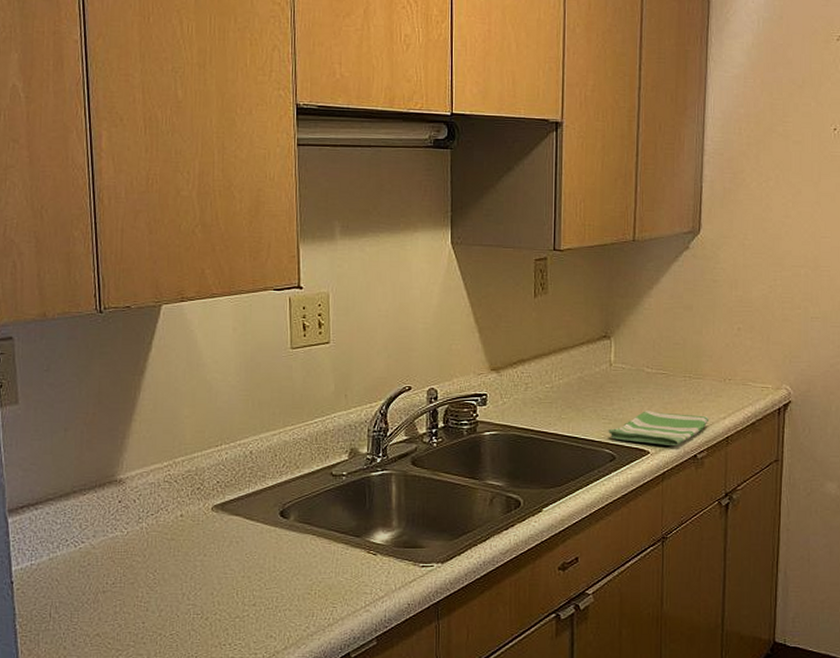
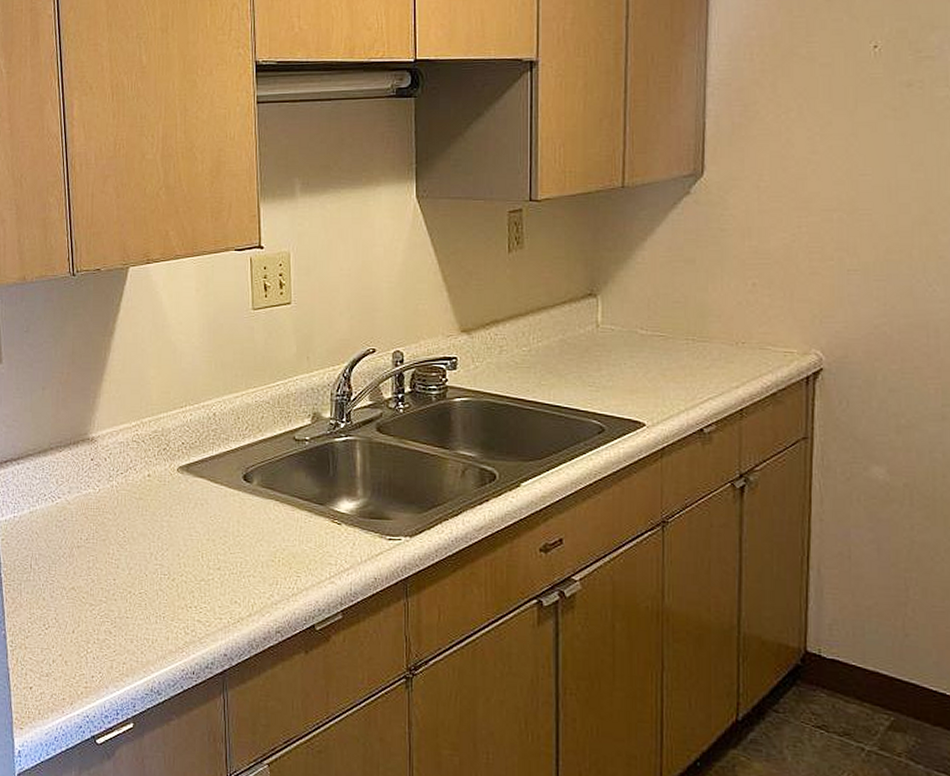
dish towel: present [608,411,710,447] -> none [596,377,719,419]

